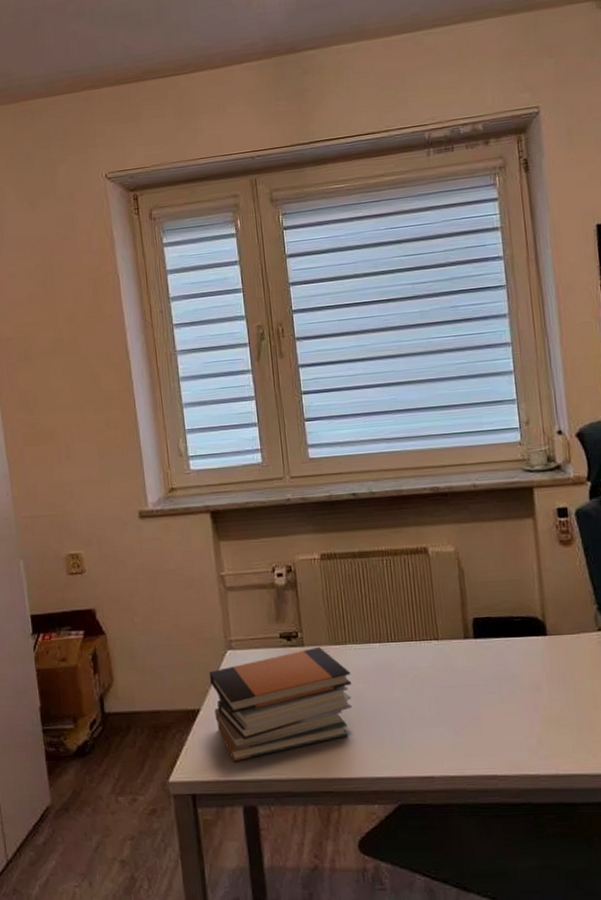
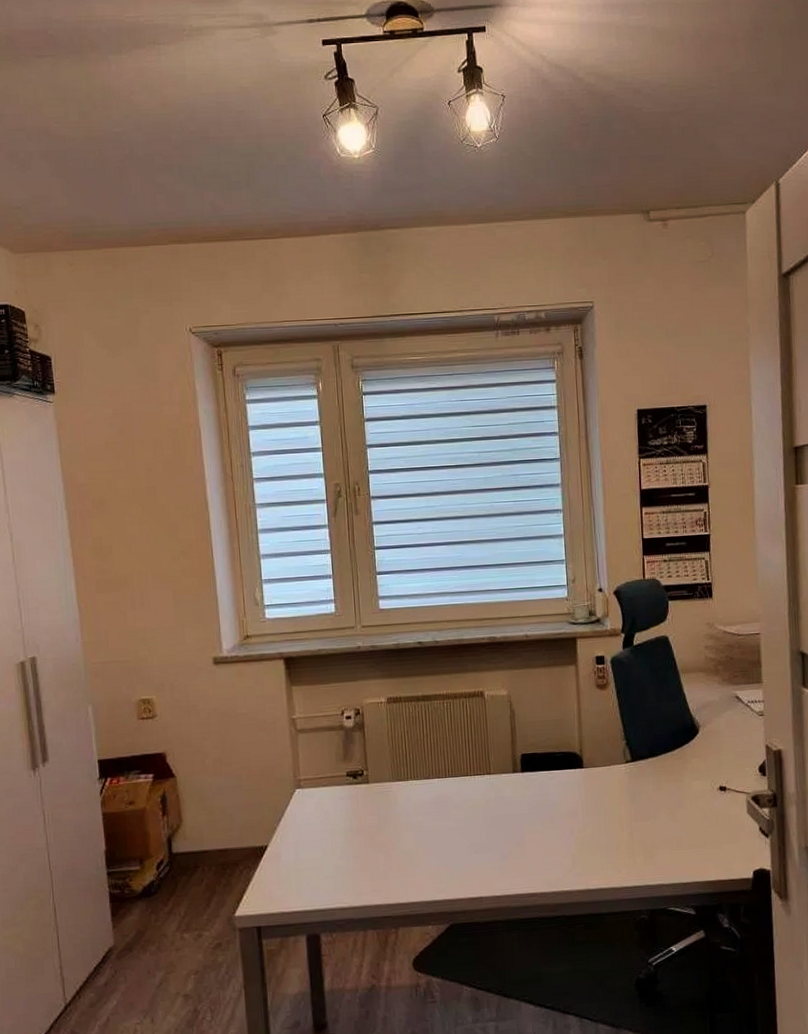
book stack: present [209,646,353,762] -> none [277,783,412,894]

